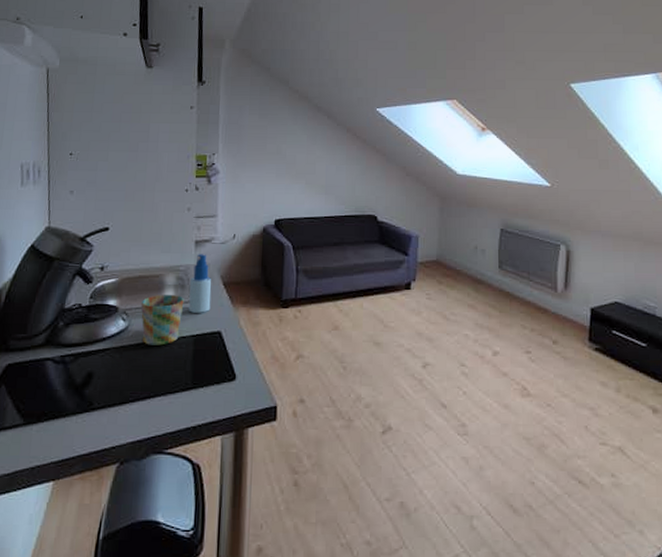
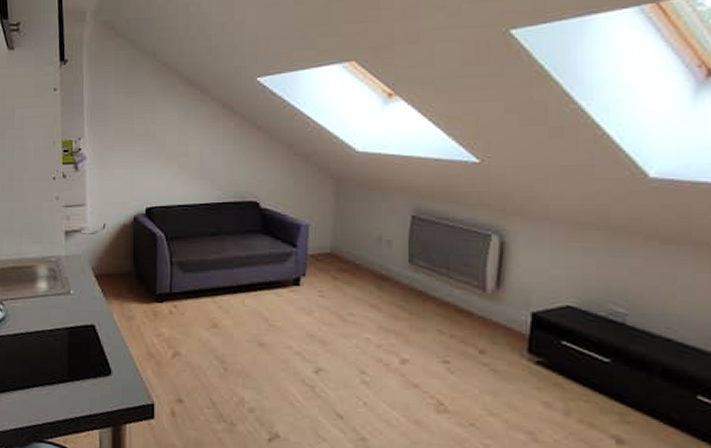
mug: present [140,294,184,346] -> none [15,285,57,337]
spray bottle: present [189,254,212,313] -> none [62,245,84,306]

